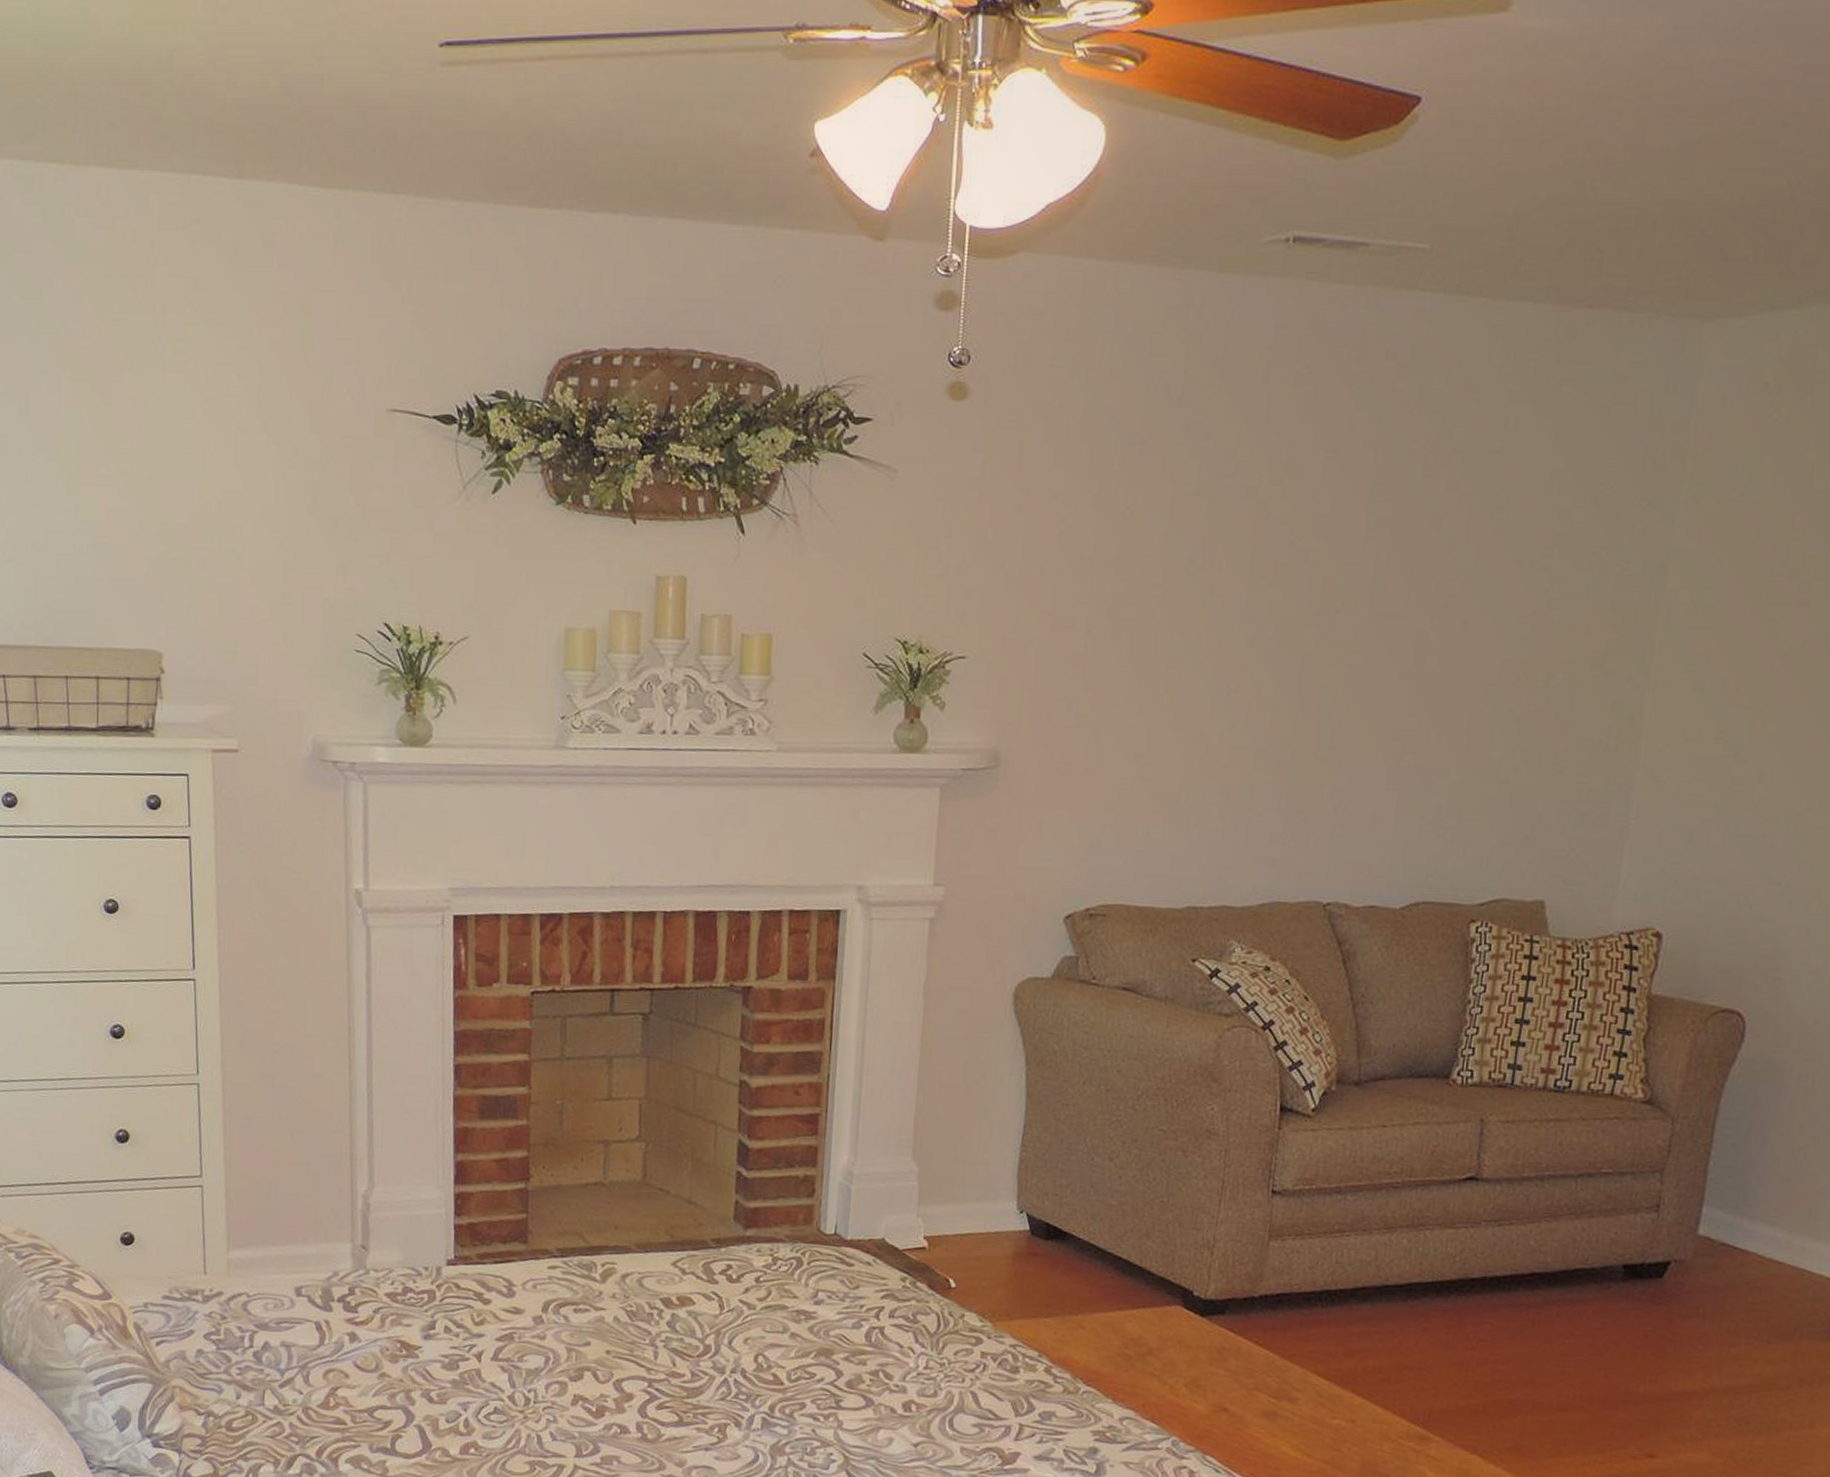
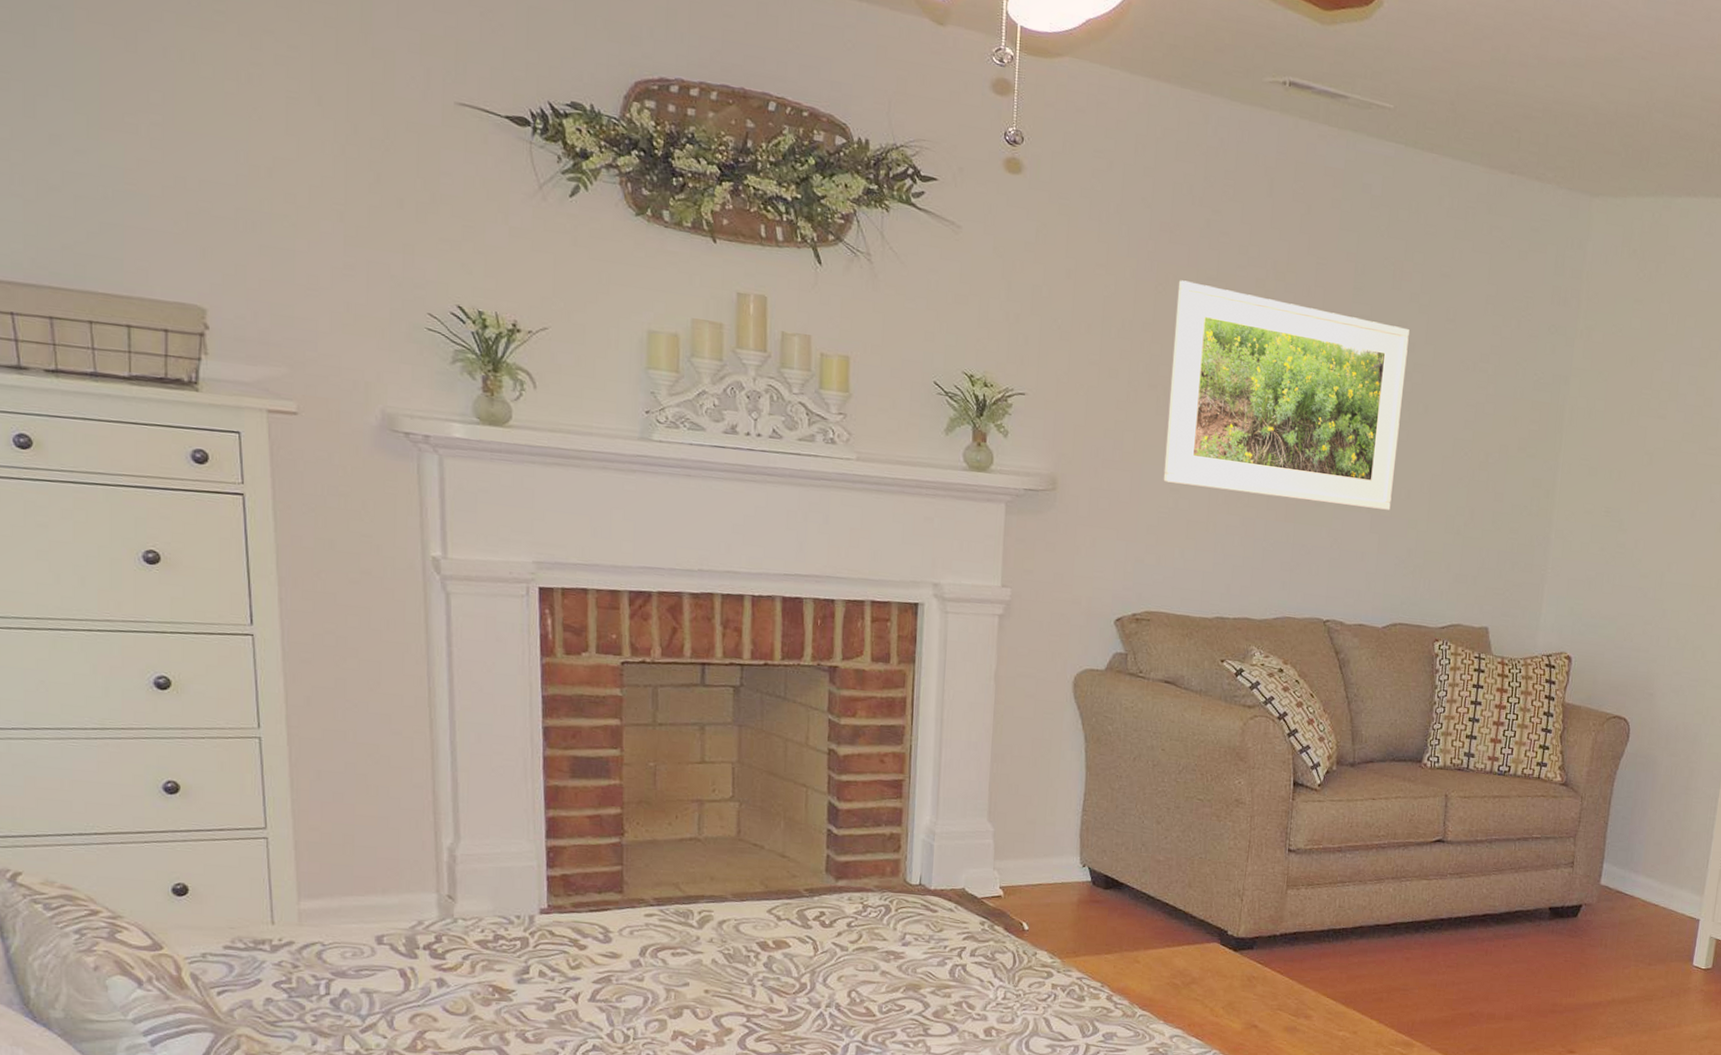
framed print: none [1126,500,1445,759] -> present [1163,280,1410,510]

